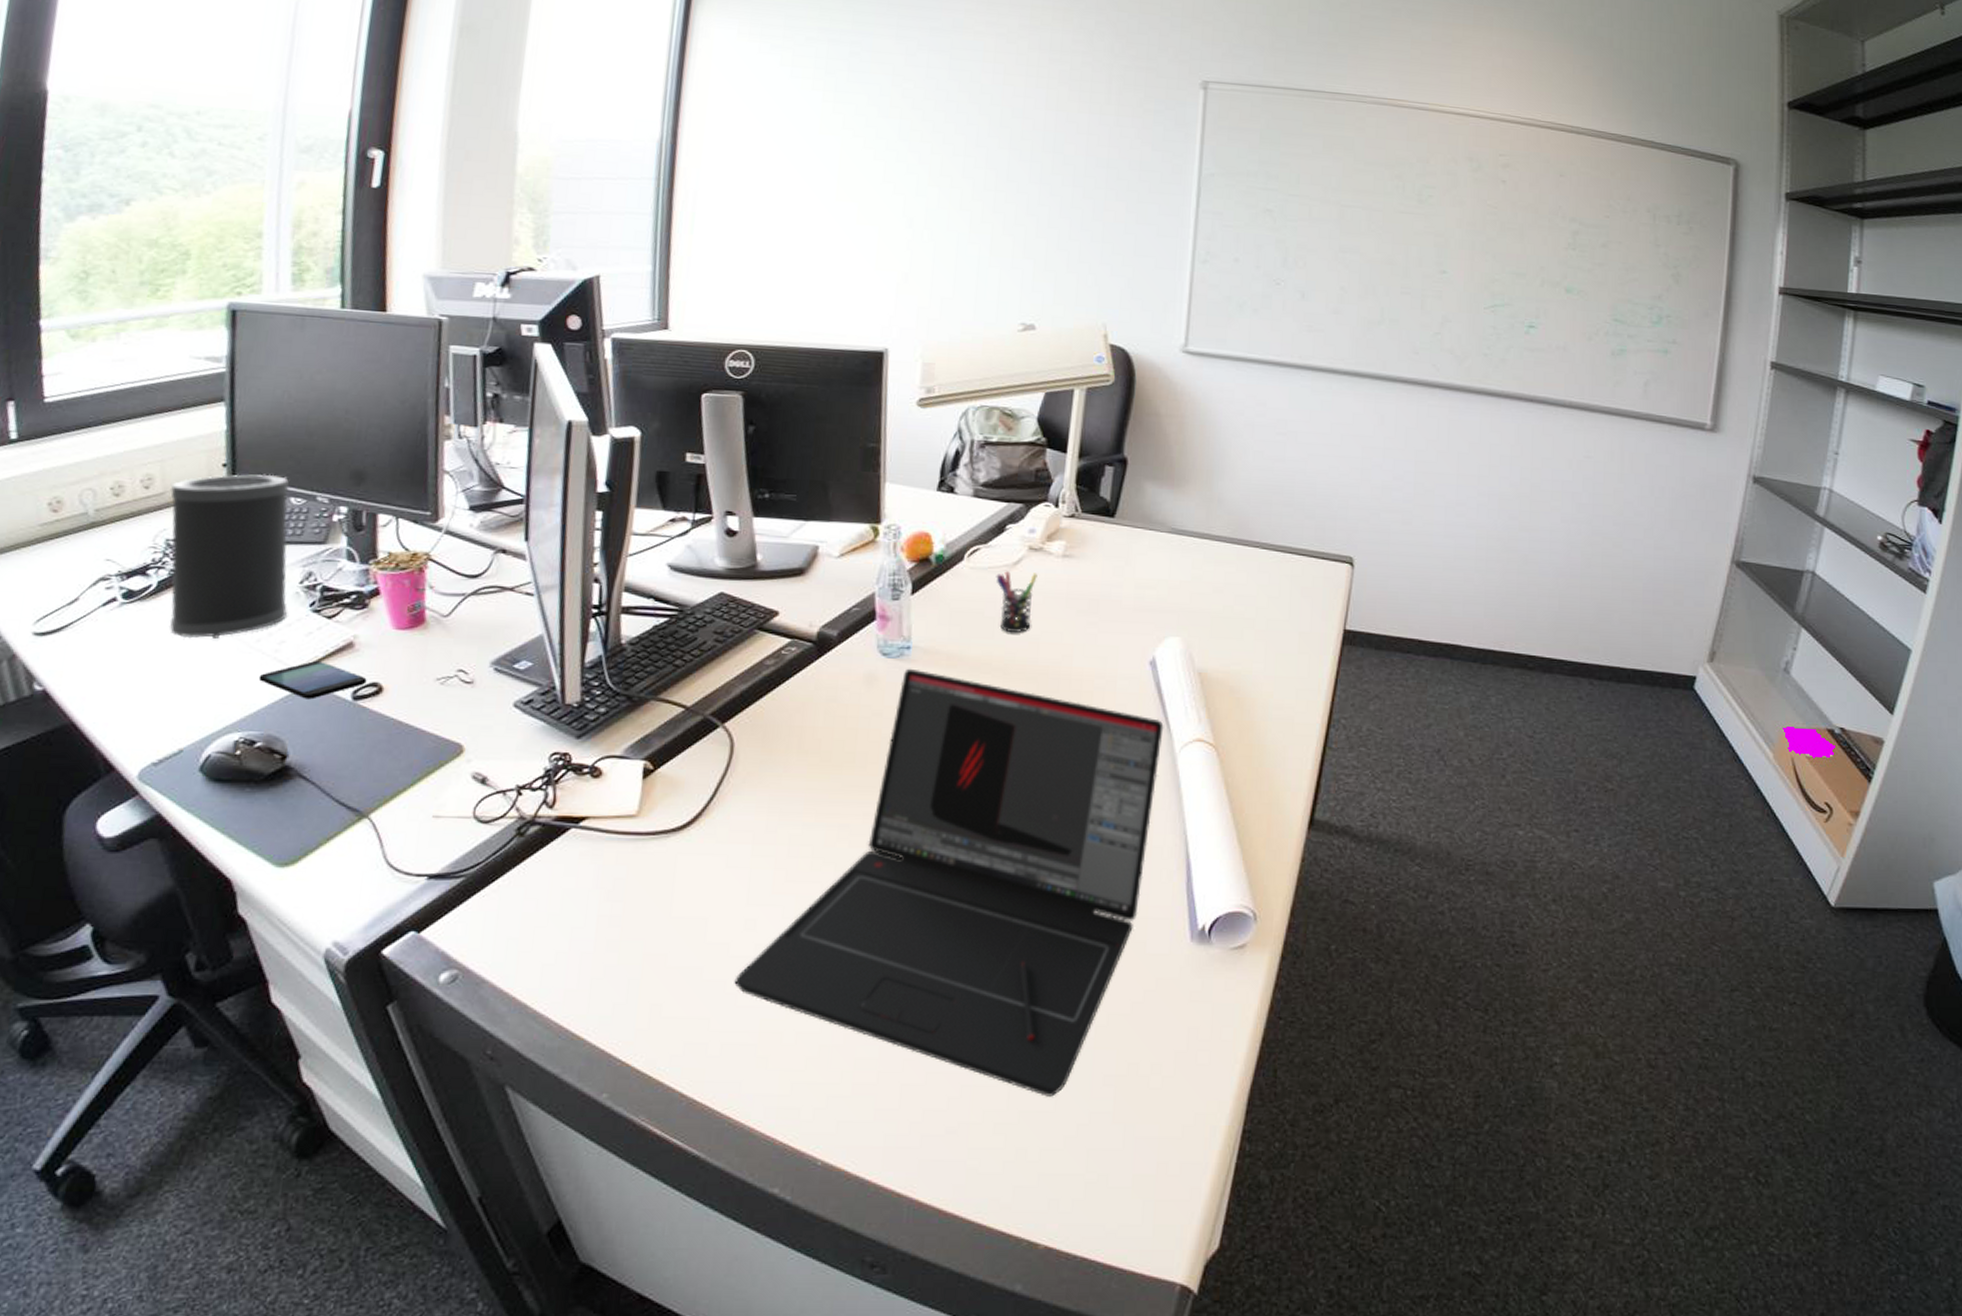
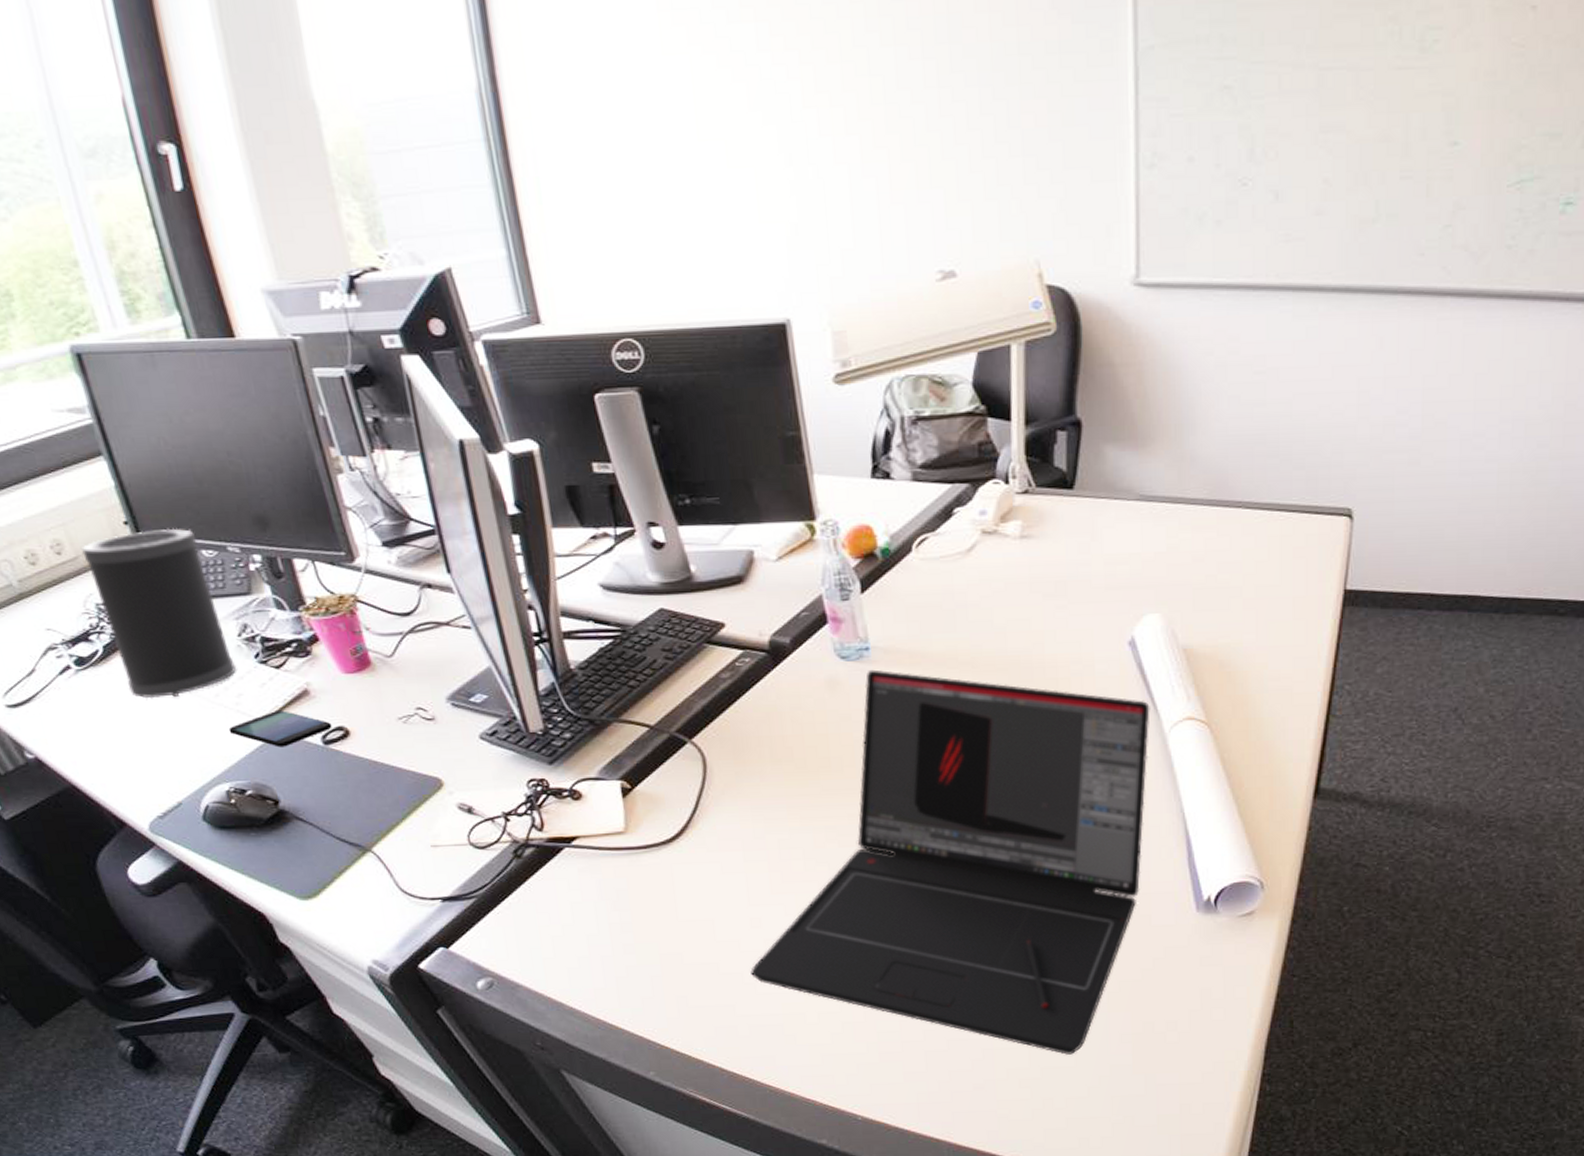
pen holder: present [996,571,1038,632] -> none [949,558,995,624]

